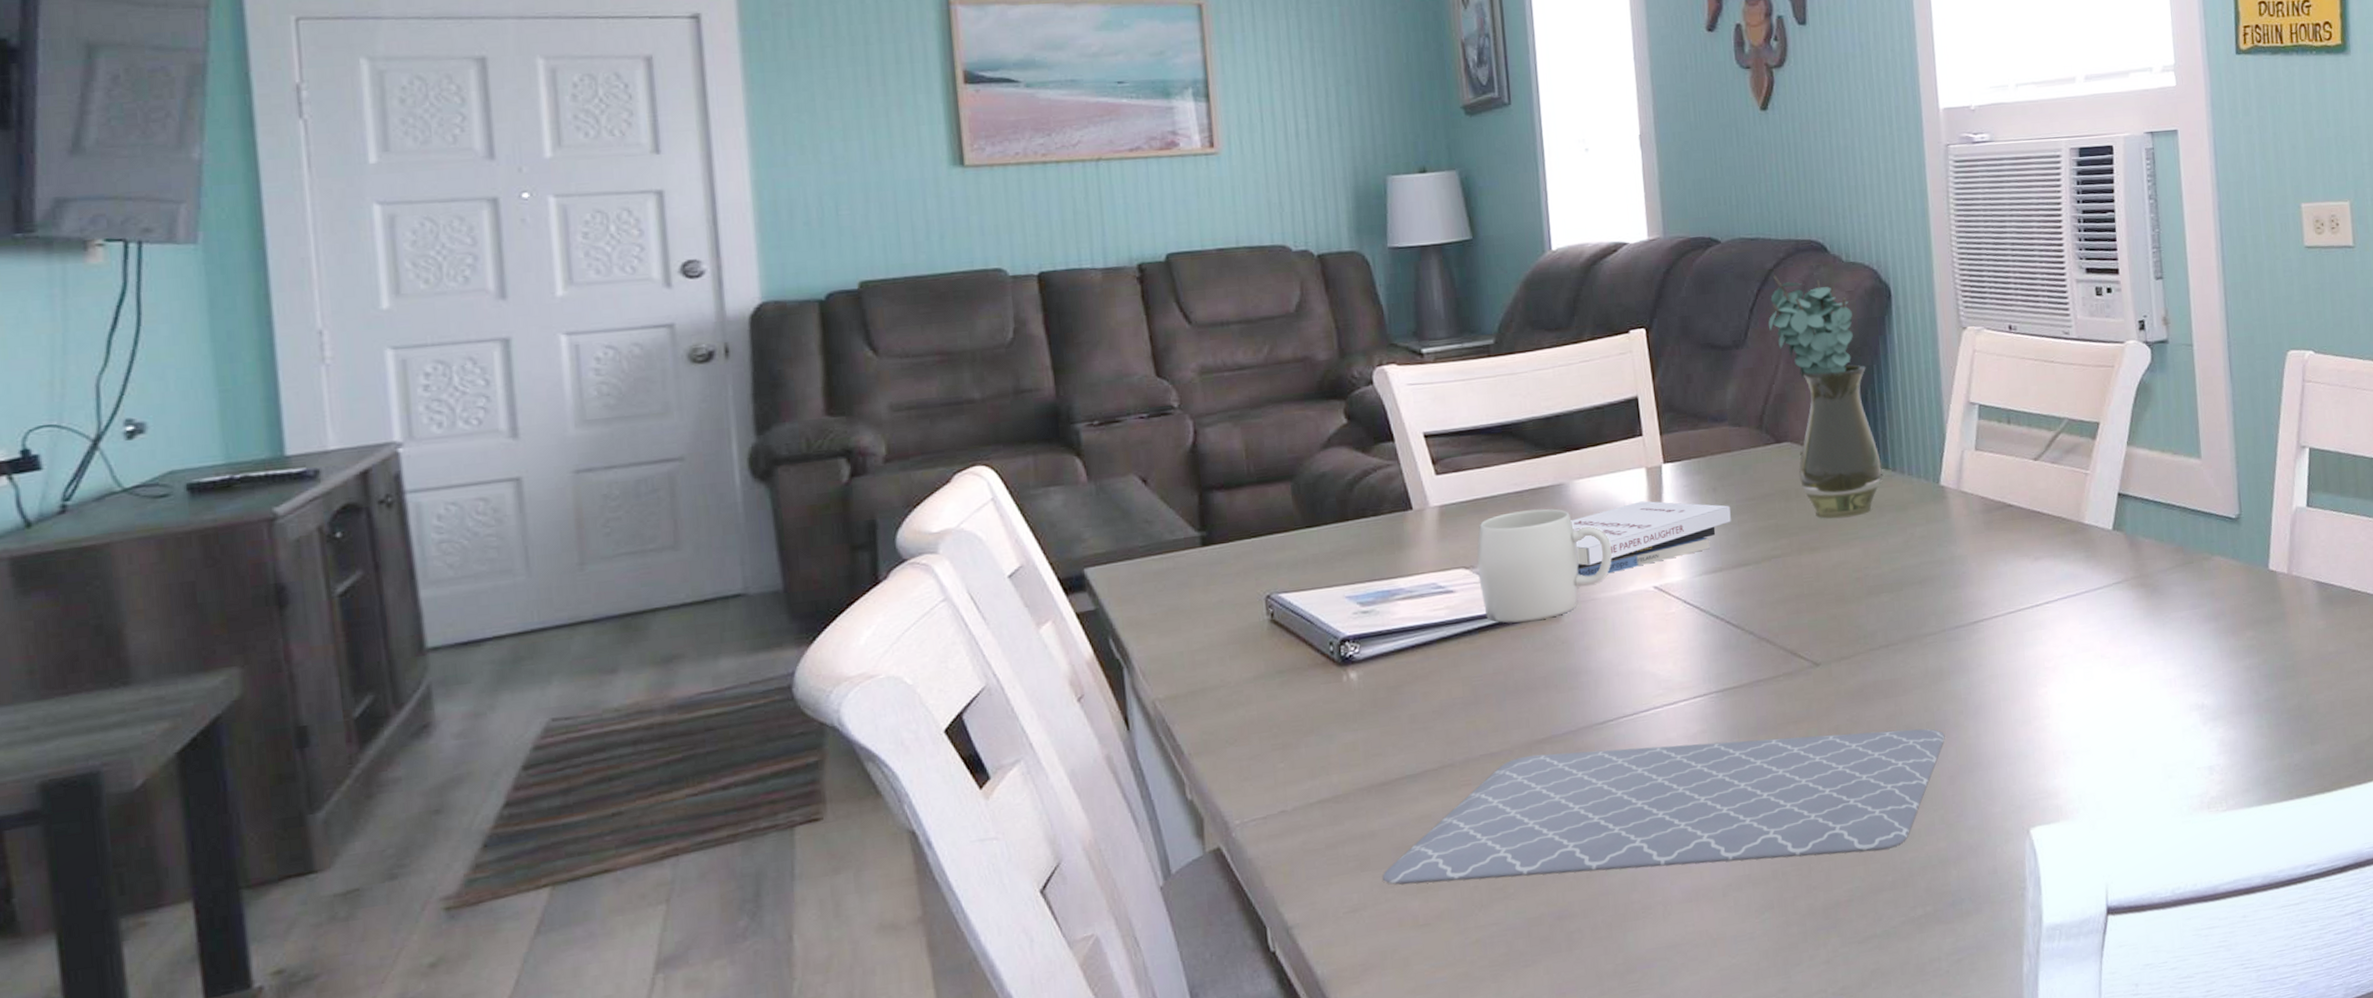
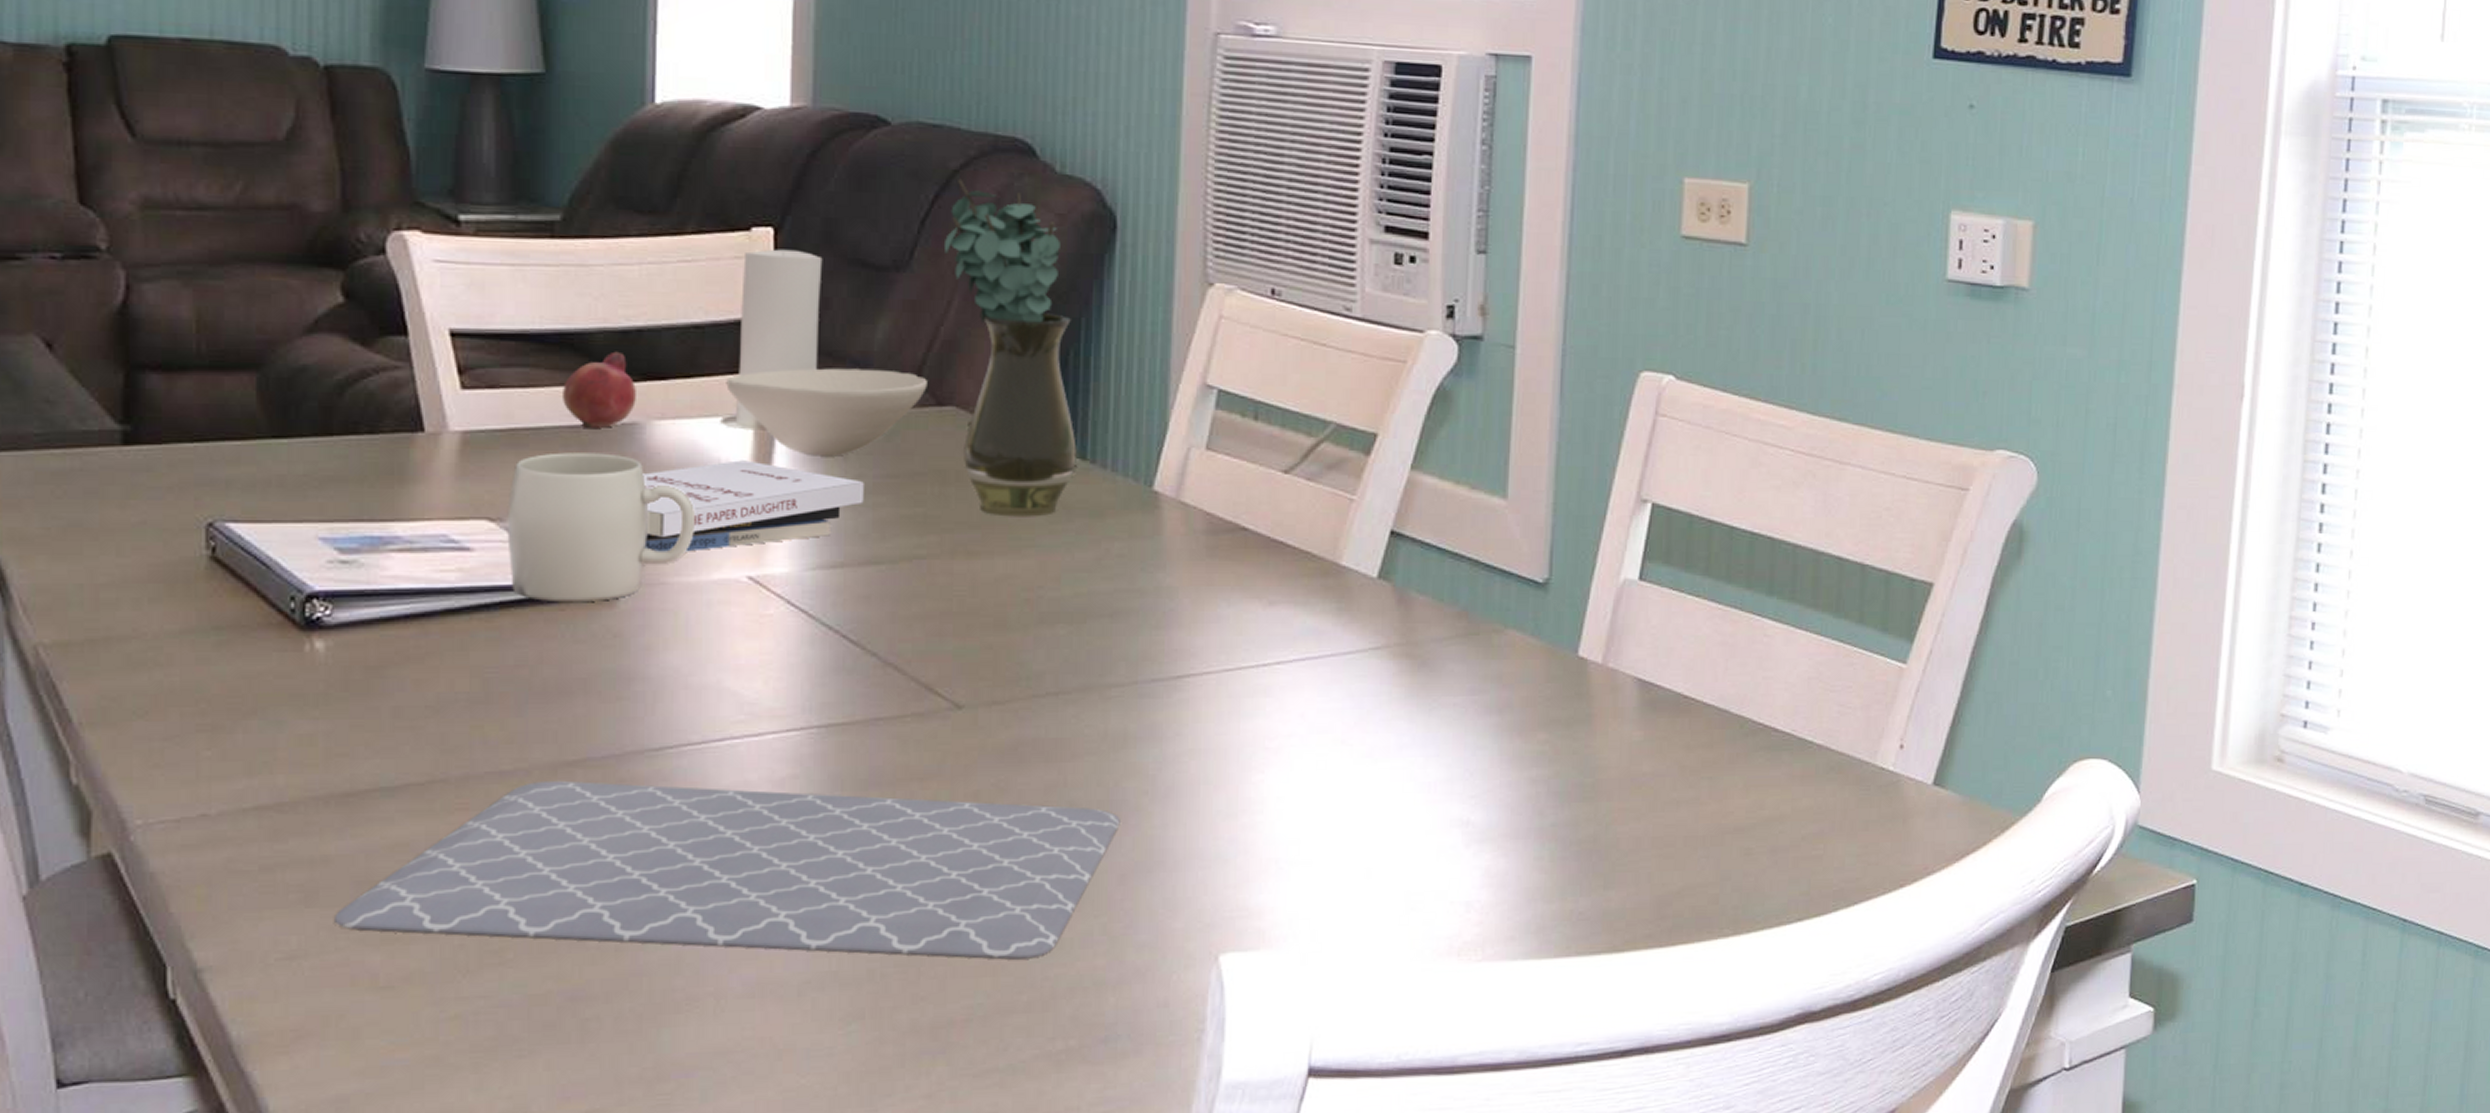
fruit: none [1507,433,1561,492] -> present [563,351,636,428]
candle: none [1622,342,1688,479] -> present [720,249,823,432]
bowl: none [1623,421,1768,492] -> present [726,368,927,457]

